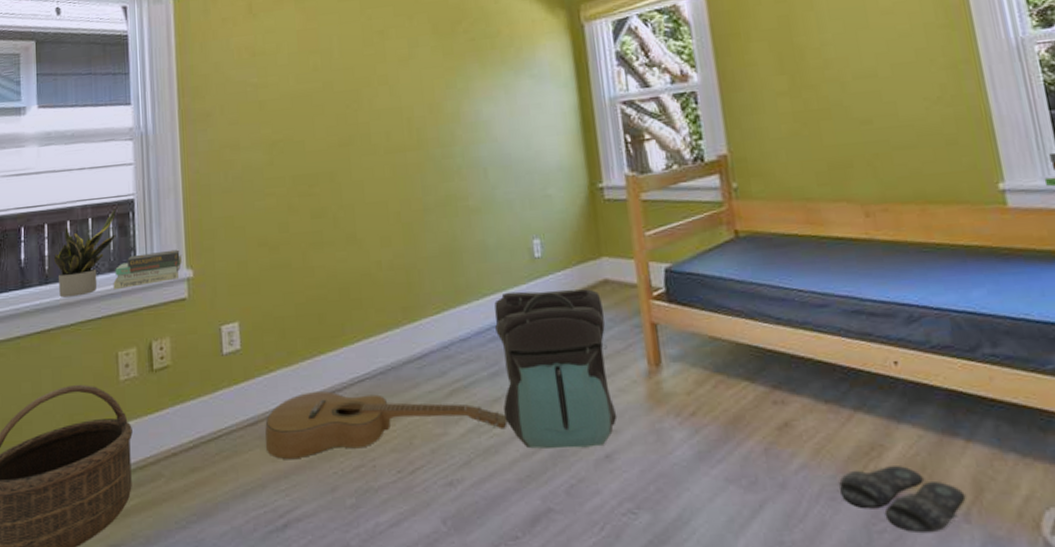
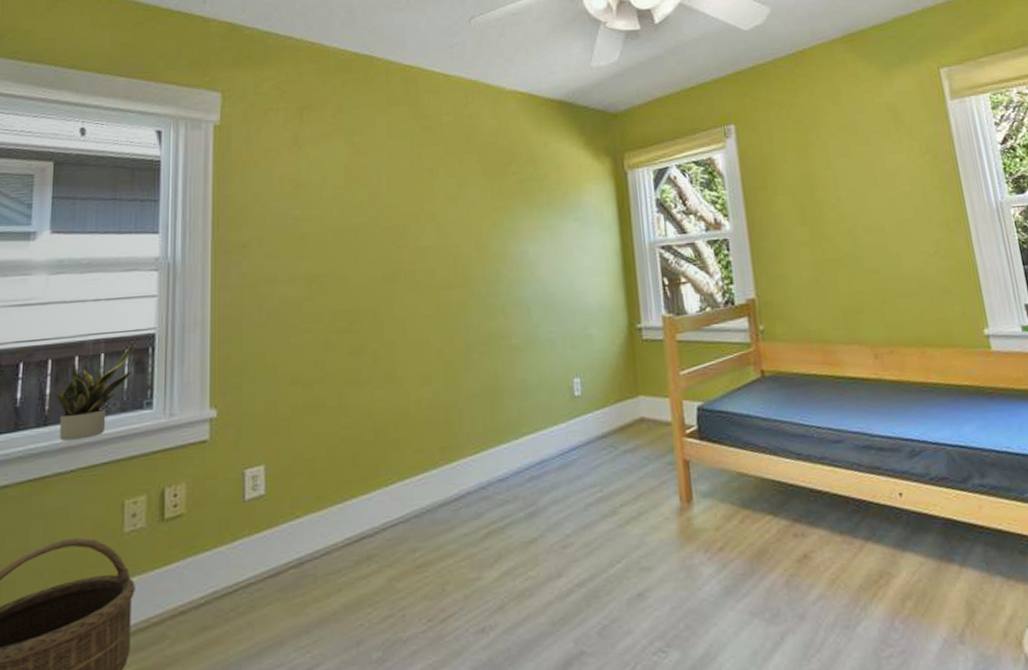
books: present [113,249,183,290] -> none [124,387,206,432]
guitar: present [265,391,507,459] -> none [287,537,542,612]
backpack: present [494,289,618,450] -> none [534,427,650,591]
slippers: present [839,466,965,532] -> none [852,592,960,656]

